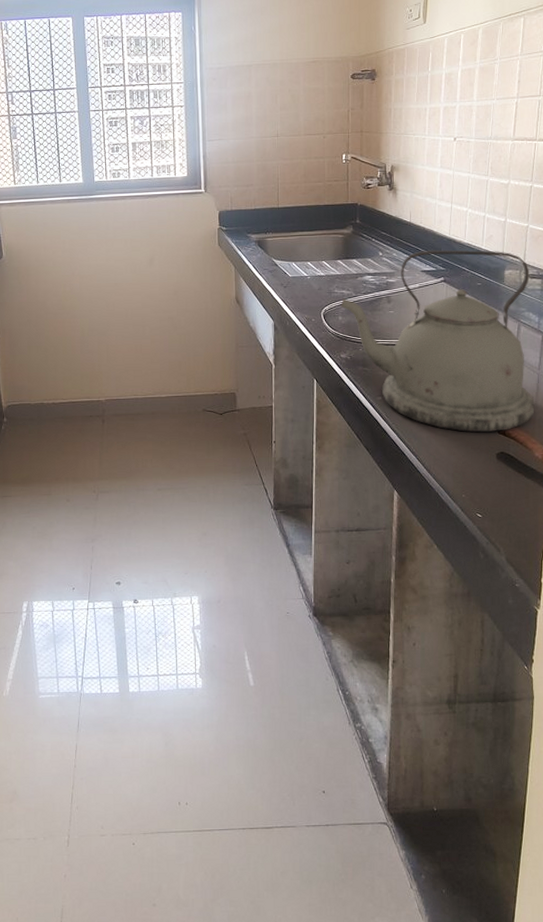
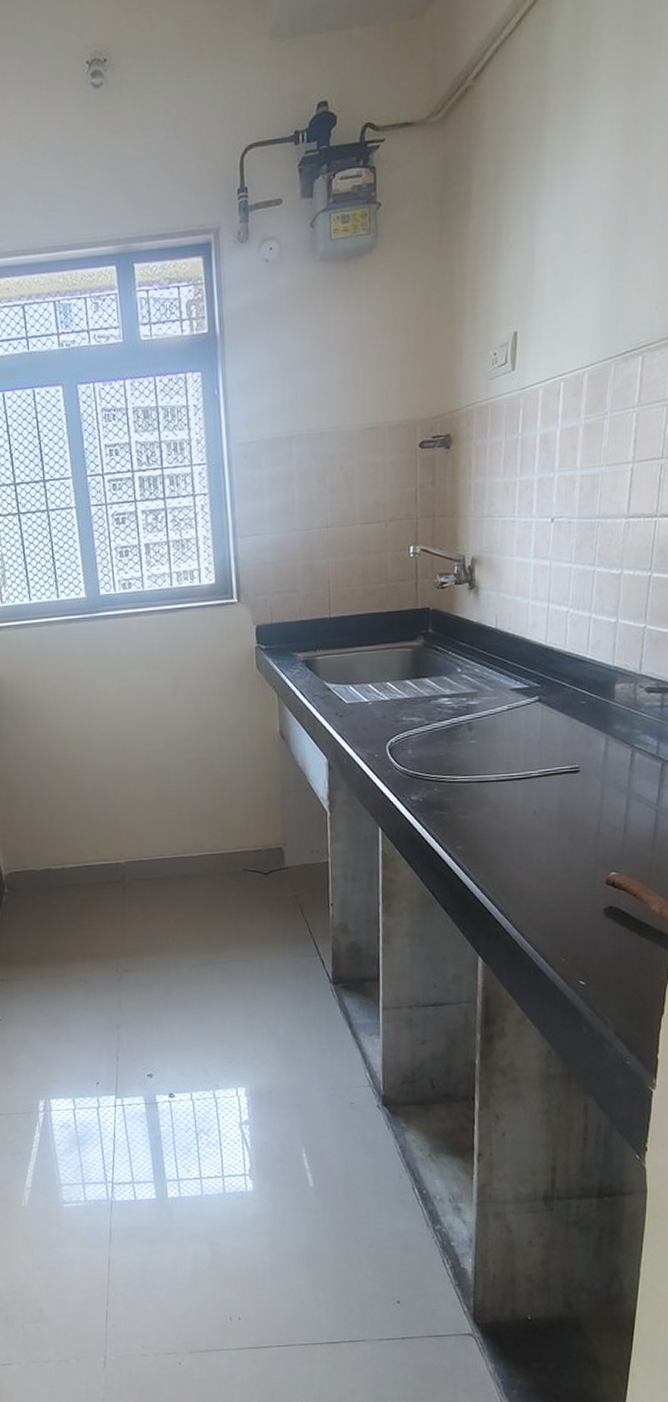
kettle: present [340,250,535,433] -> none [409,660,652,884]

